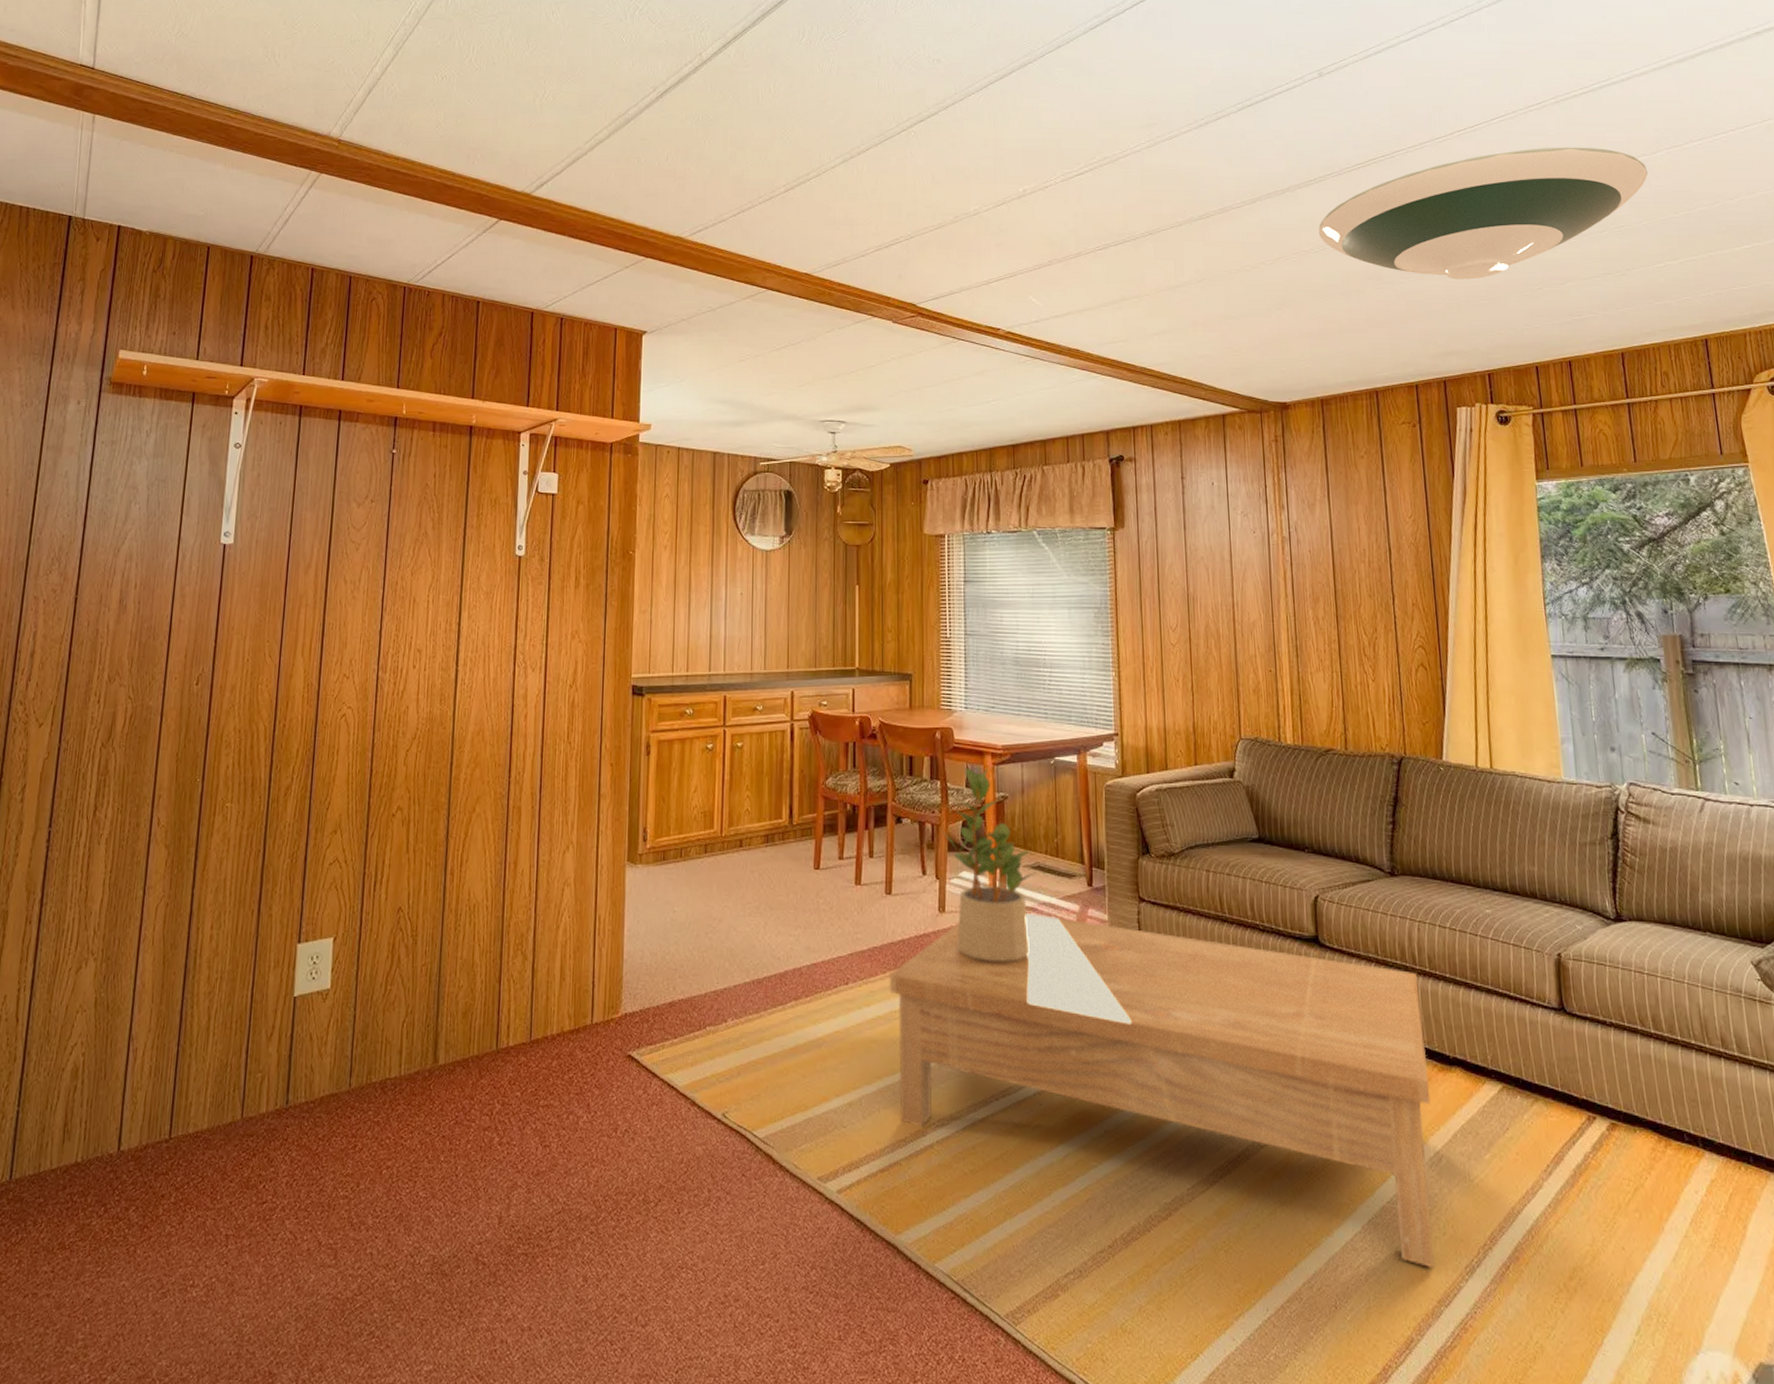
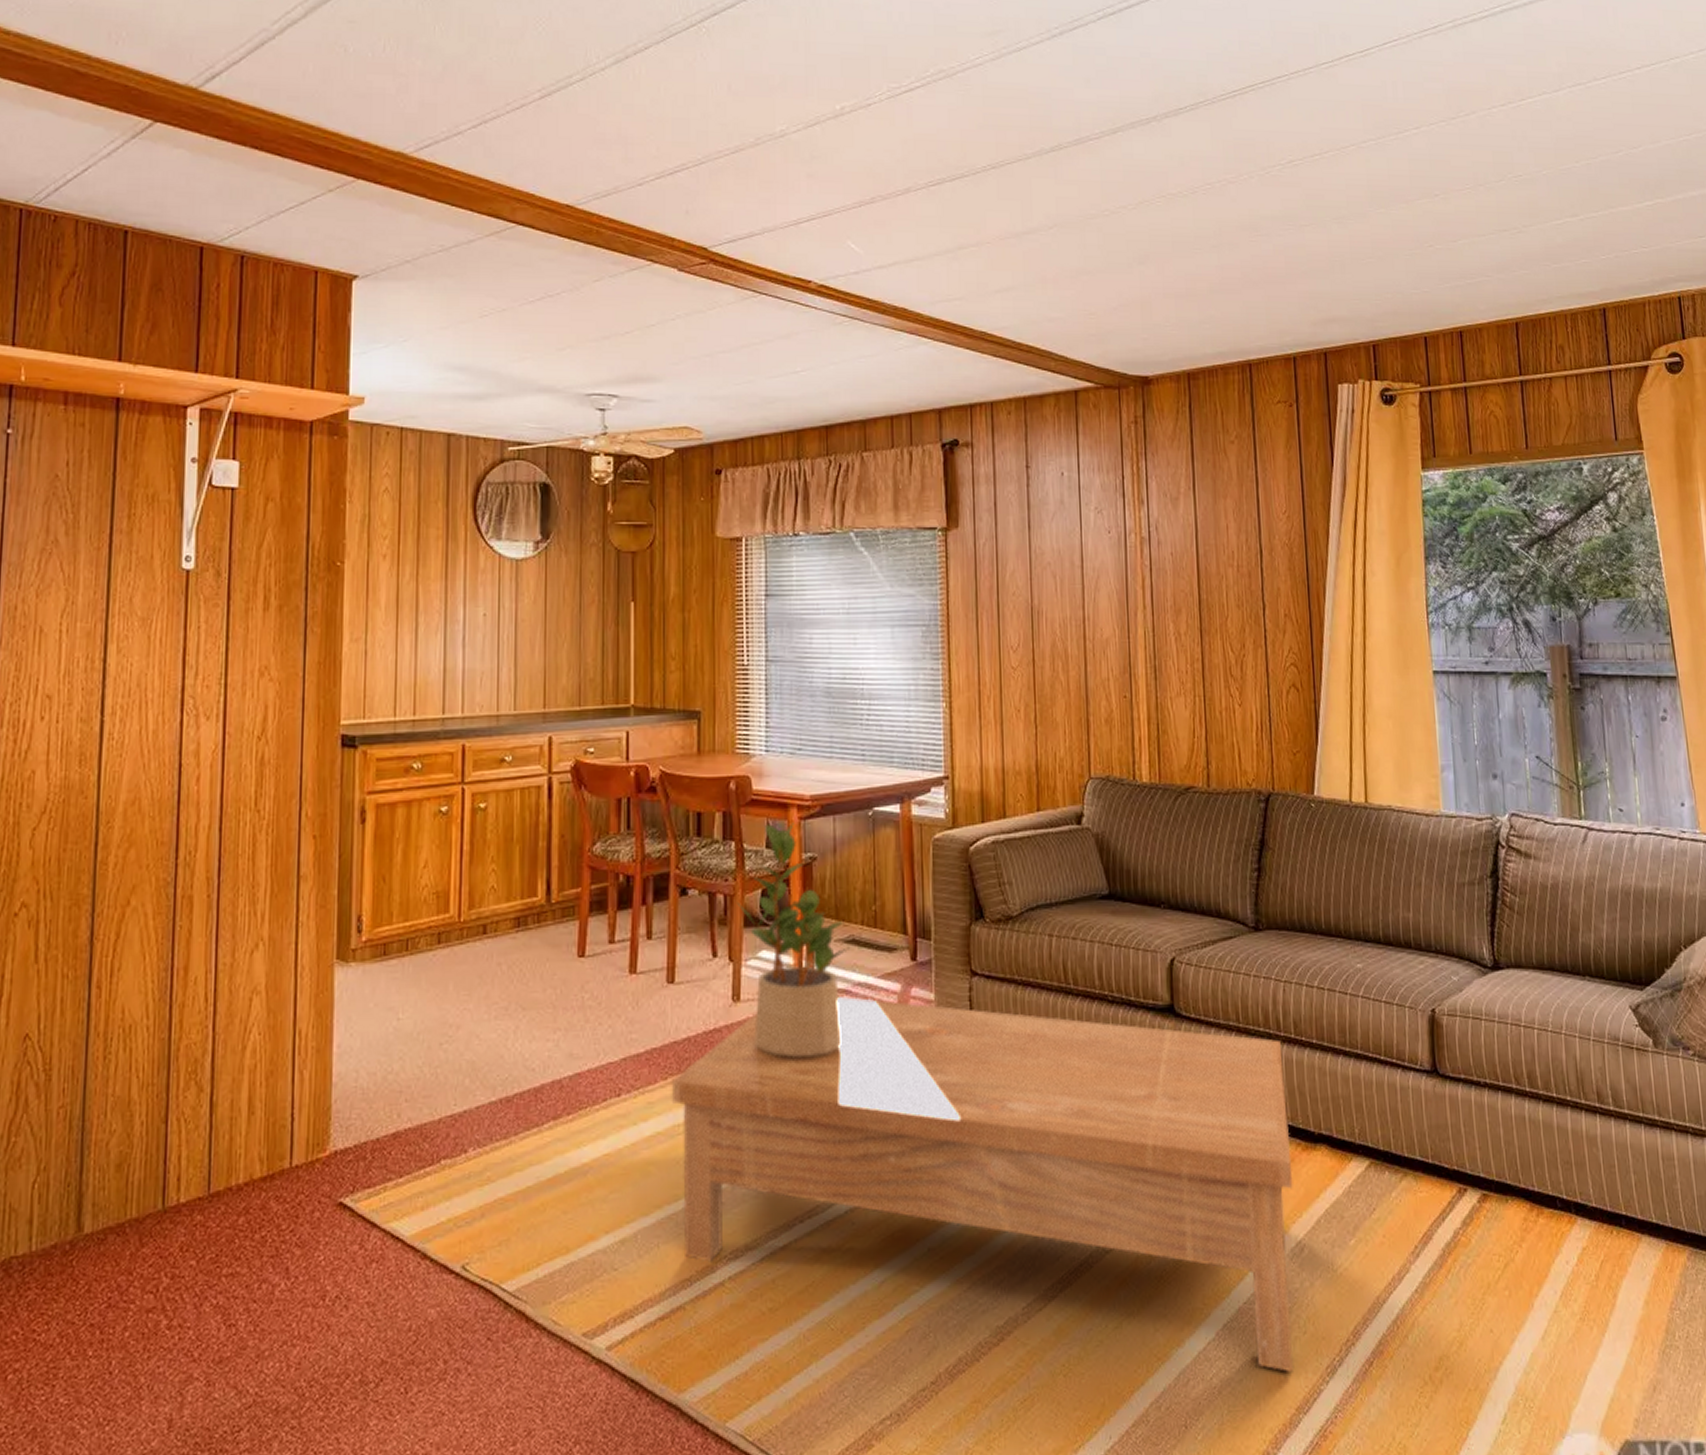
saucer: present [1318,147,1648,280] -> none [1188,79,1549,234]

